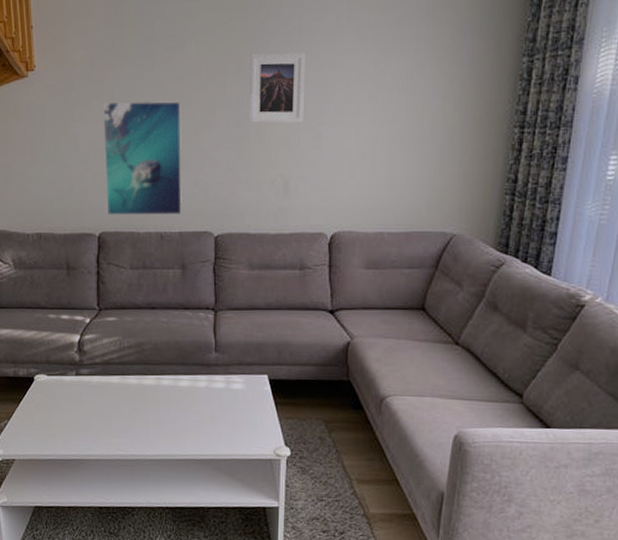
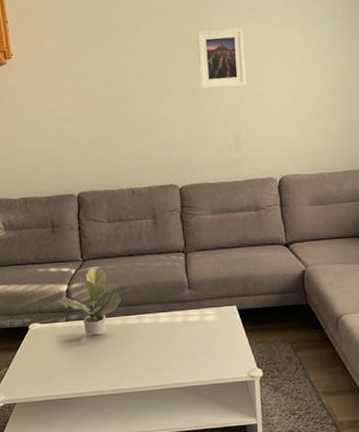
potted plant: none [73,319,138,396] -> present [62,268,121,338]
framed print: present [102,100,183,215] -> none [73,75,149,177]

